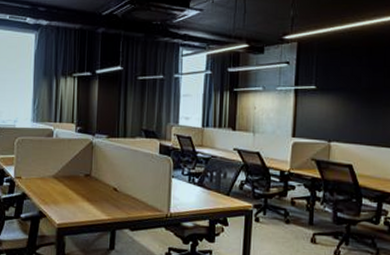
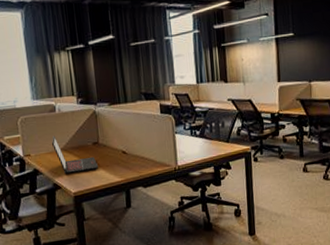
laptop: none [44,161,86,204] -> present [52,135,98,175]

